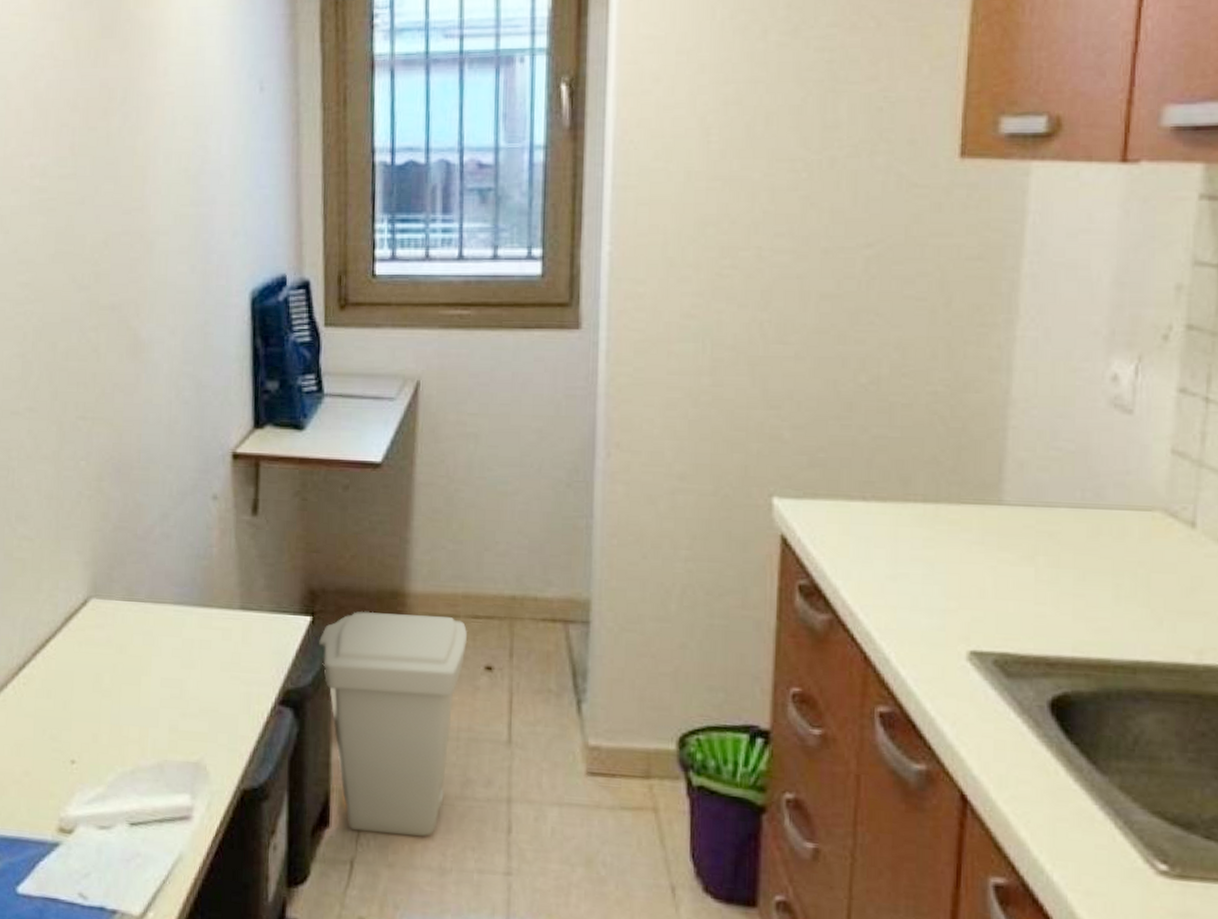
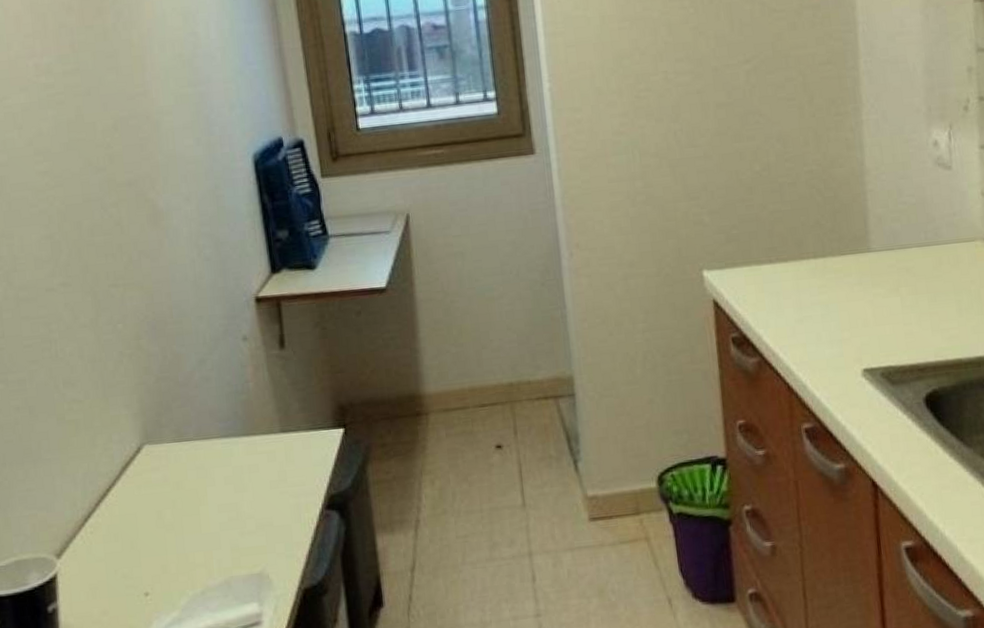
trash can: present [319,611,467,837] -> none [353,409,478,605]

